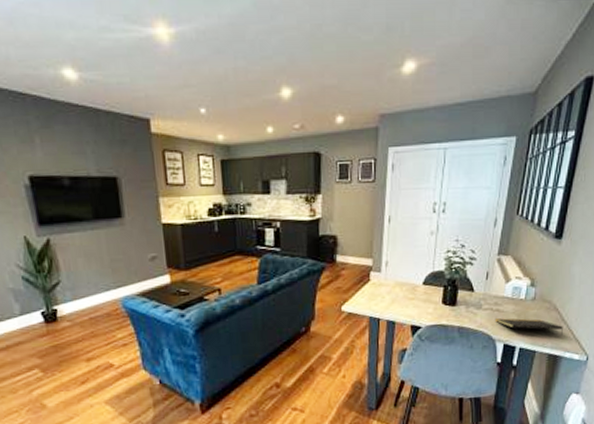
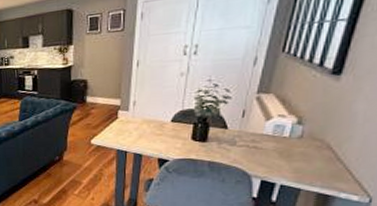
notepad: present [494,318,563,336] -> none [250,155,338,175]

